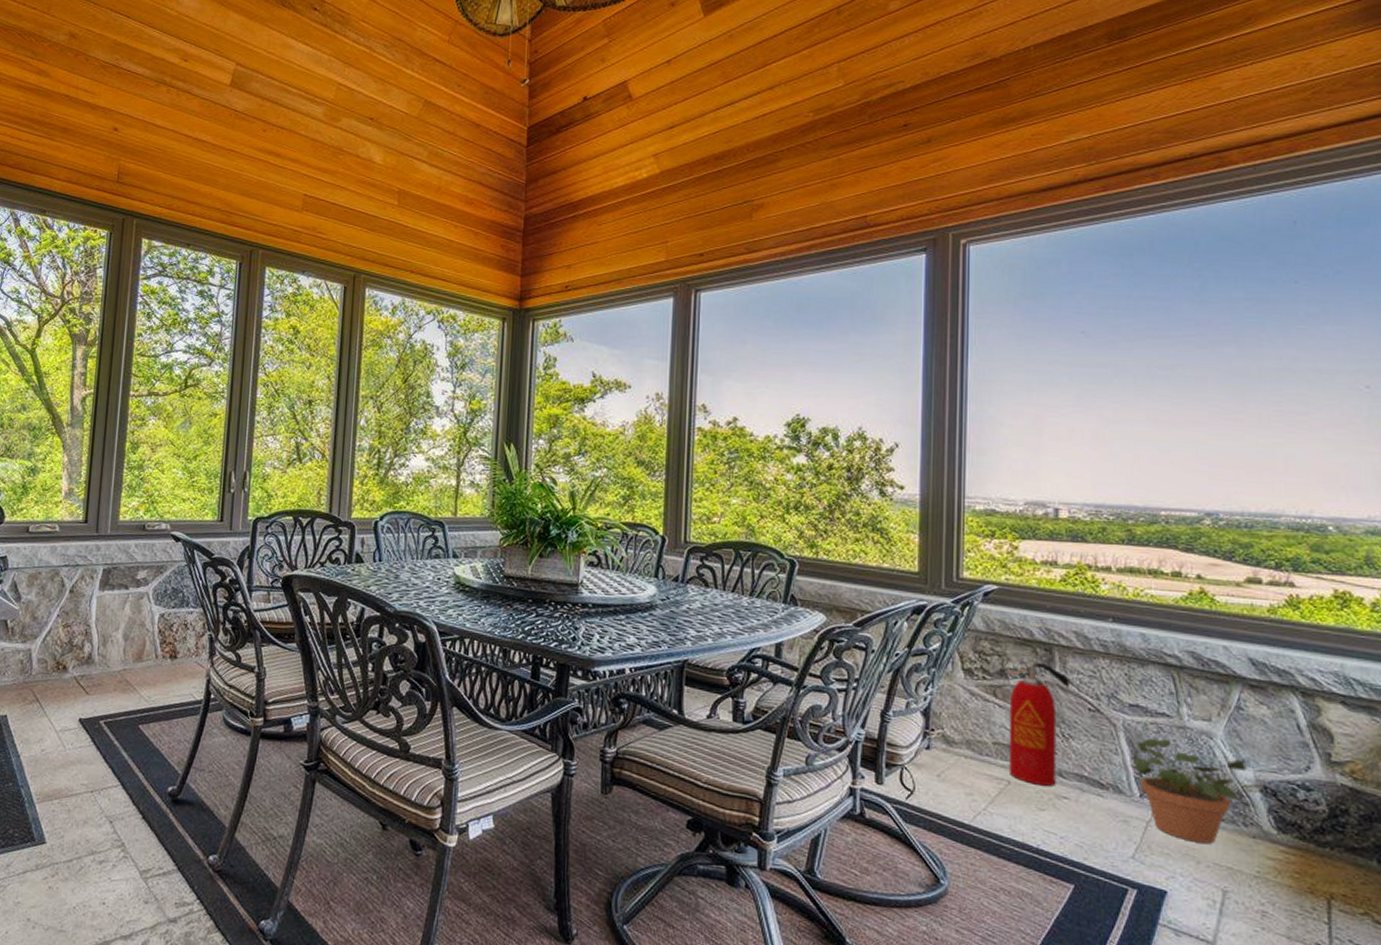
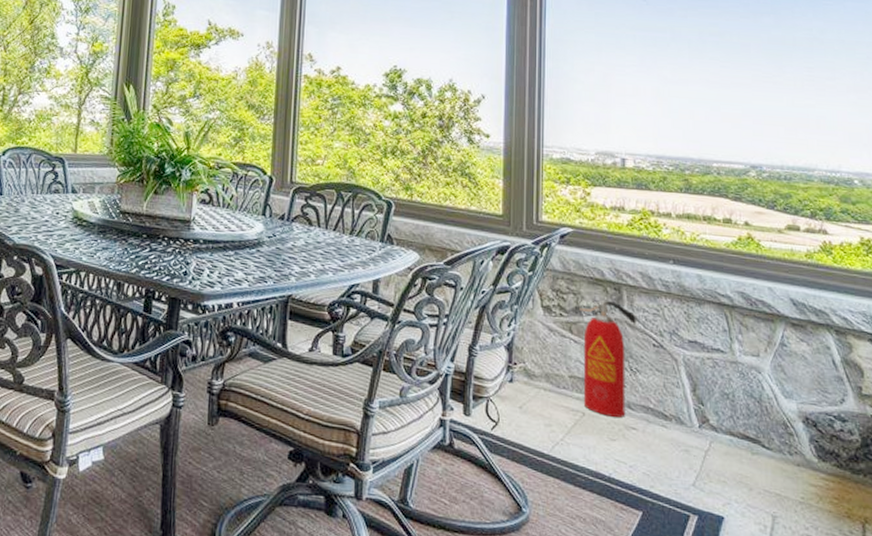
potted plant: present [1128,738,1263,844] -> none [689,372,805,472]

